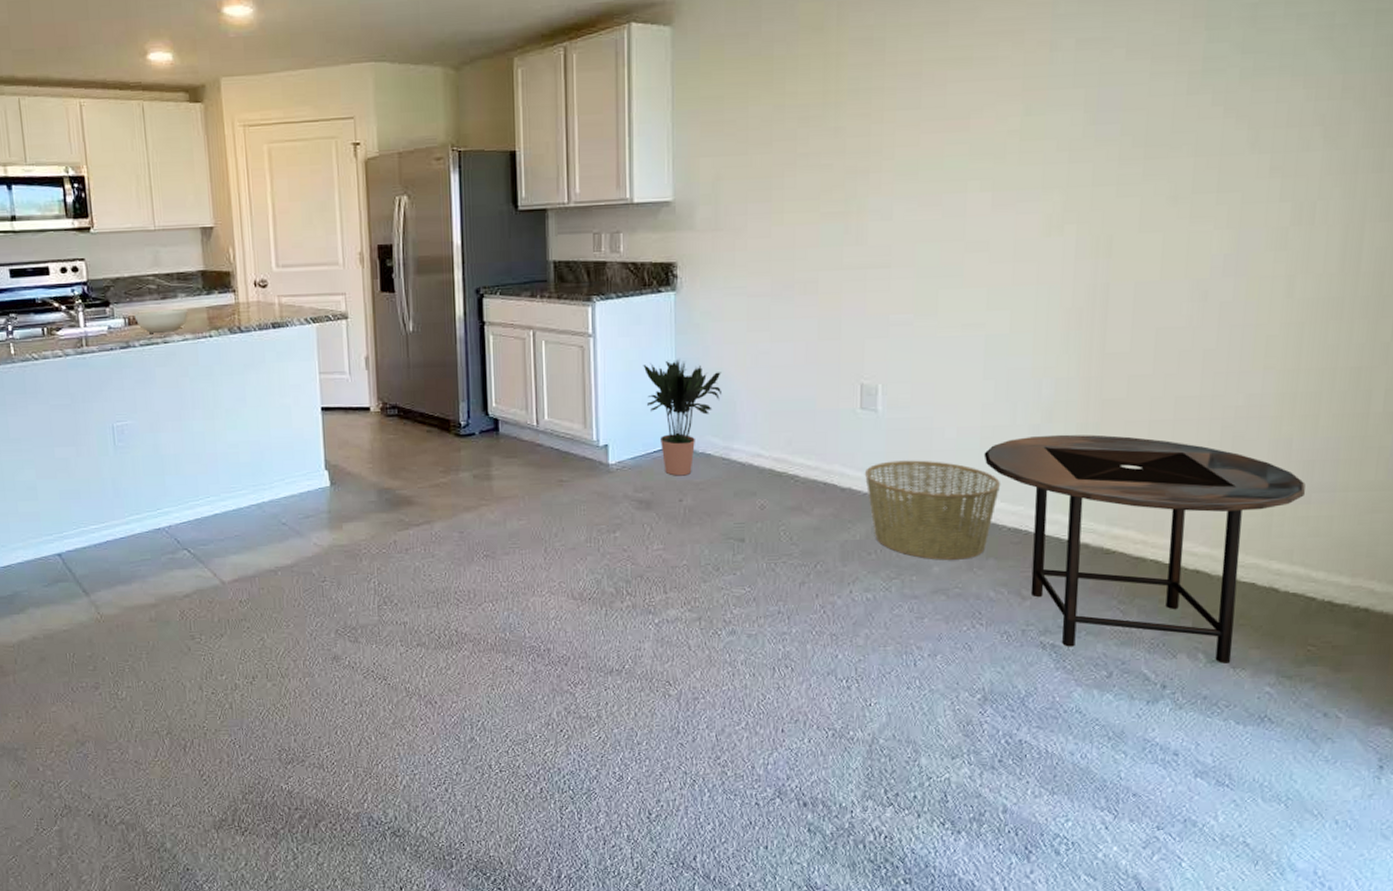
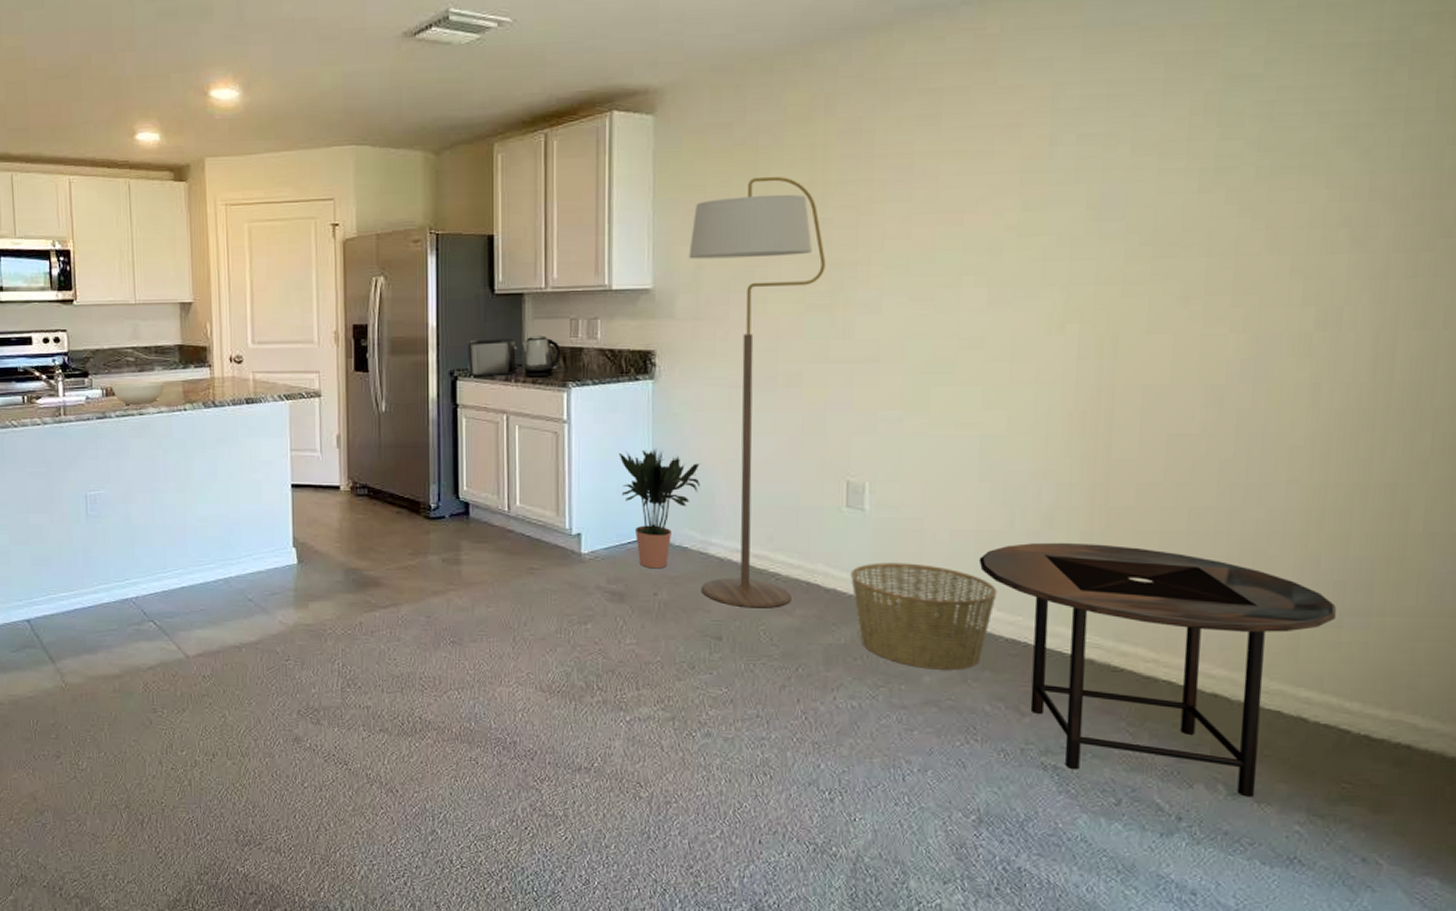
toaster: none [491,253,544,294] -> present [466,337,519,377]
kettle: none [546,250,585,293] -> present [522,335,561,378]
floor lamp: none [707,86,839,510] -> present [688,176,826,608]

